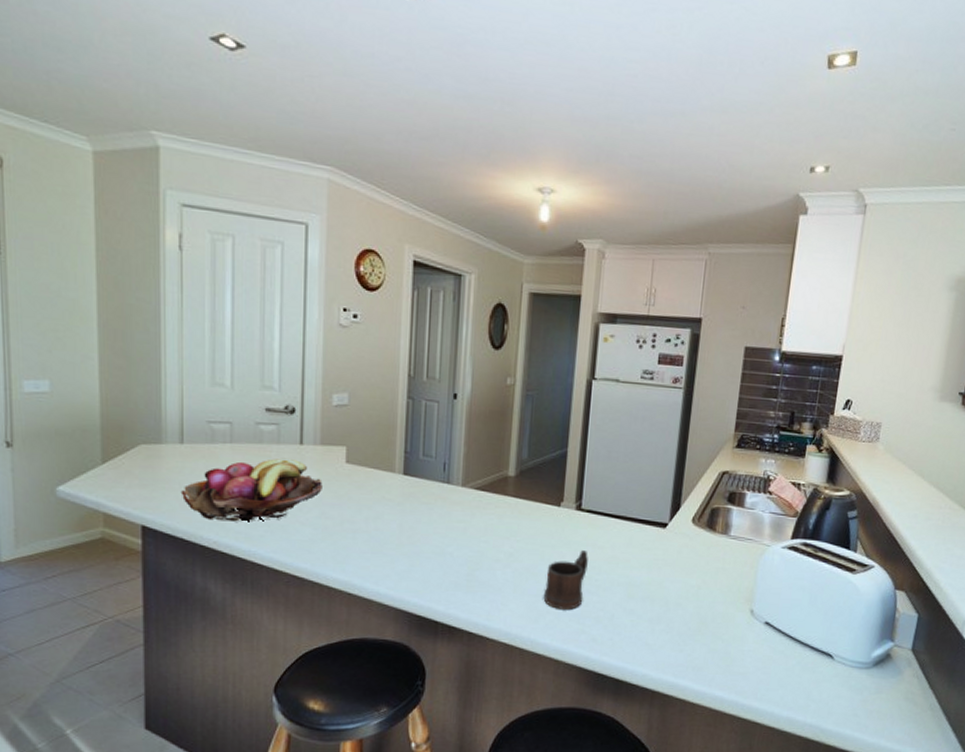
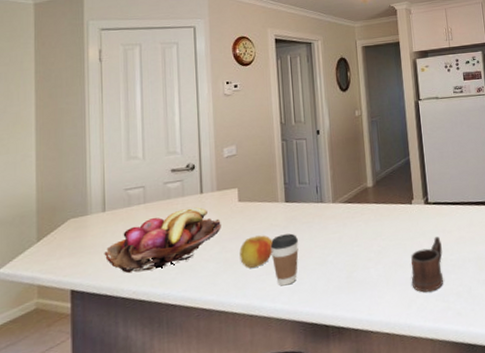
apple: none [342,507,383,542] -> present [239,235,273,268]
coffee cup: none [379,511,415,570] -> present [270,233,299,286]

